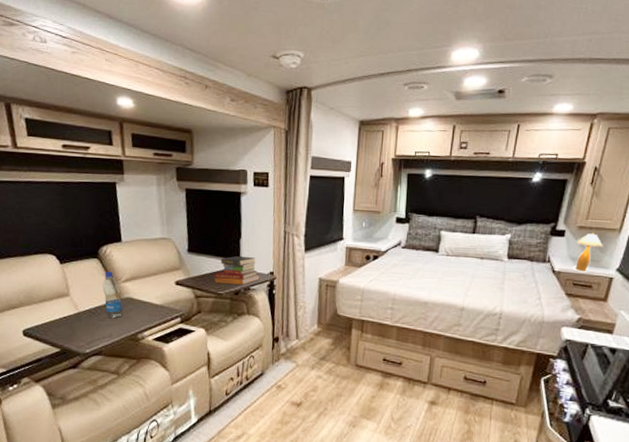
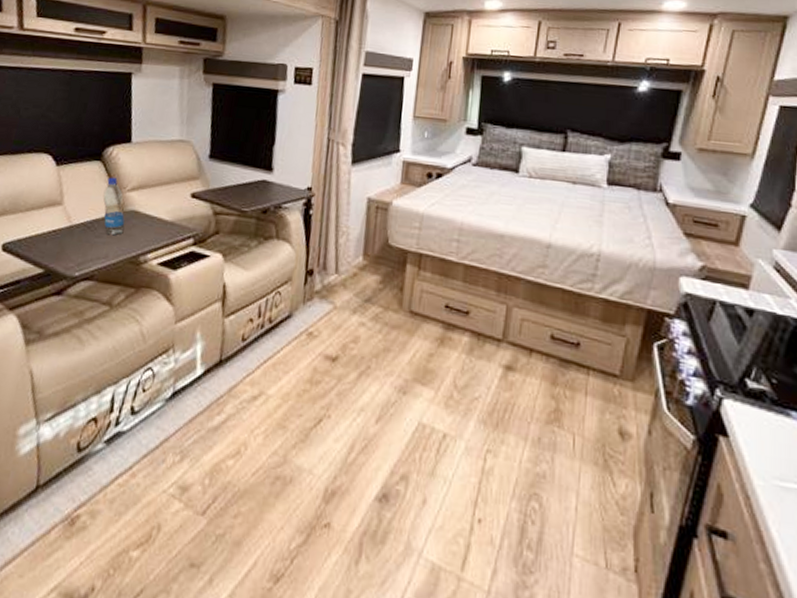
books: present [214,256,260,285] -> none [238,166,295,202]
table lamp: present [574,231,603,272] -> none [694,155,730,206]

